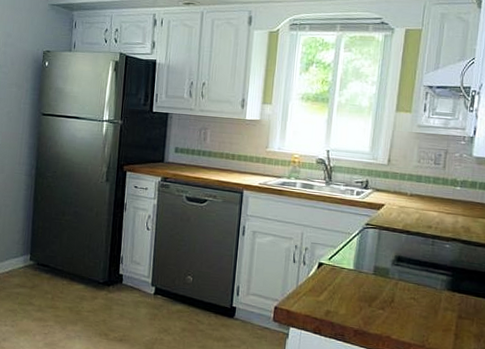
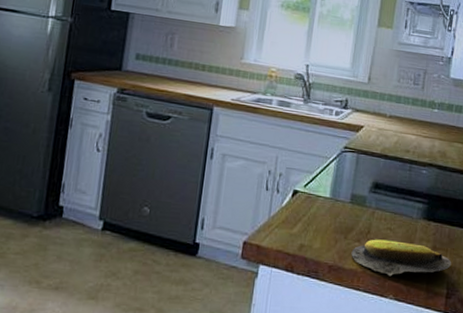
banana: none [375,307,479,342] -> present [351,239,452,277]

